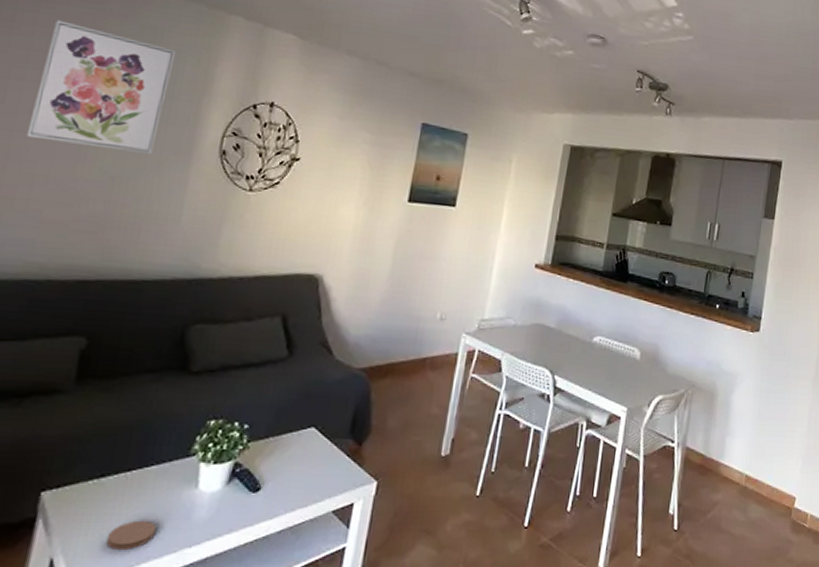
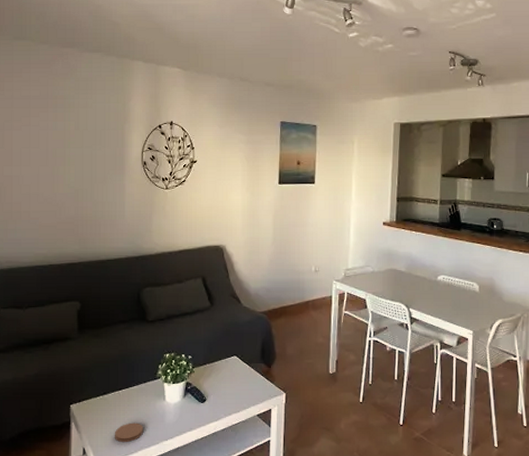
wall art: present [26,20,175,155] -> none [20,84,101,171]

